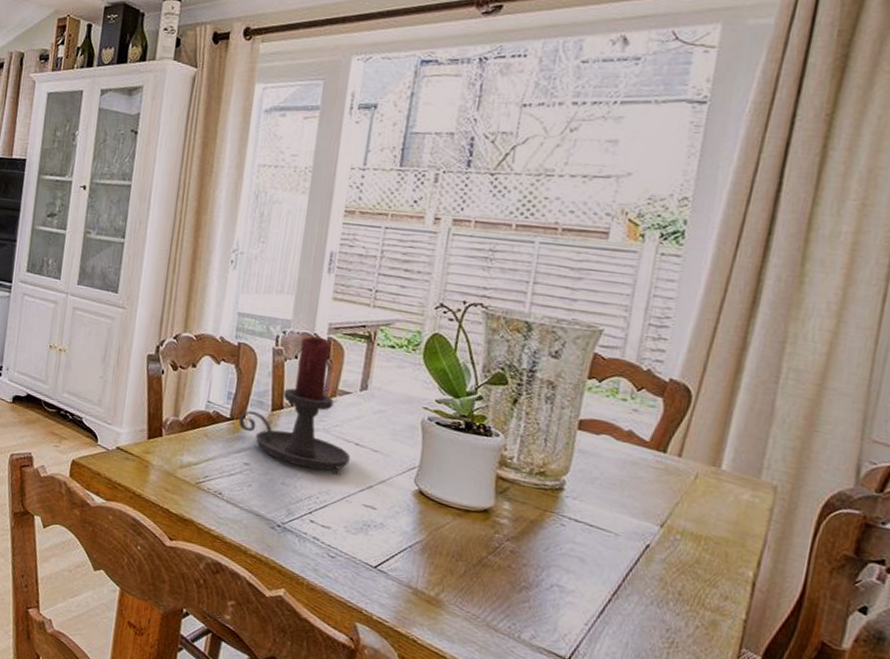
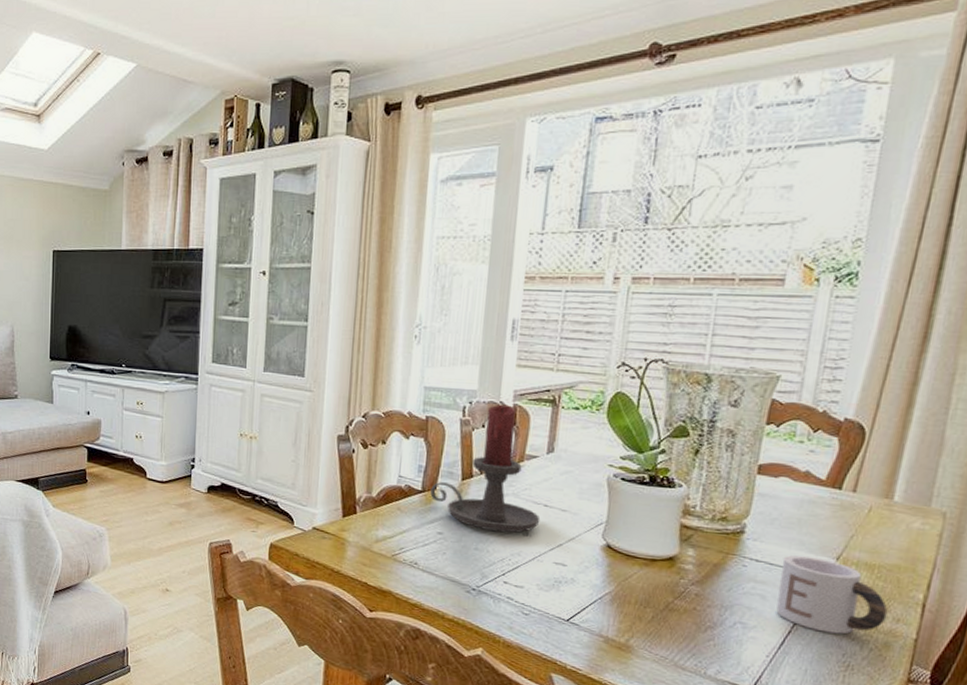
mug: none [596,518,715,608] -> present [776,555,888,634]

